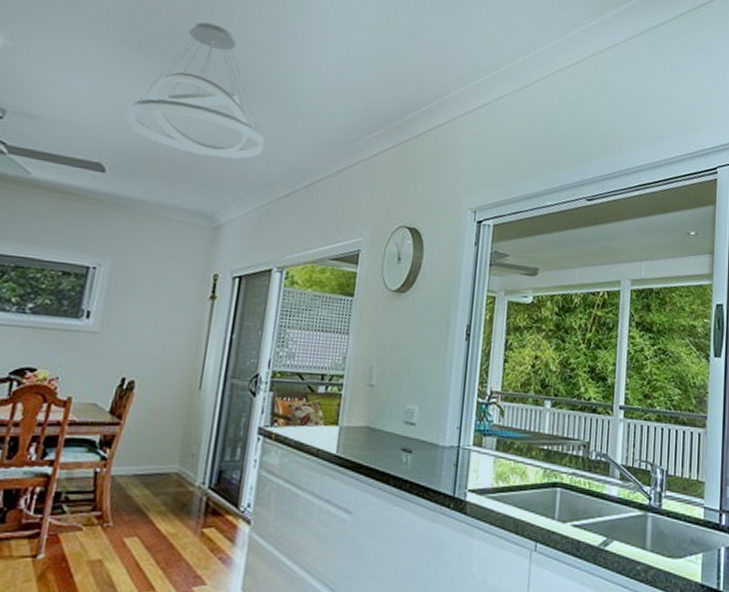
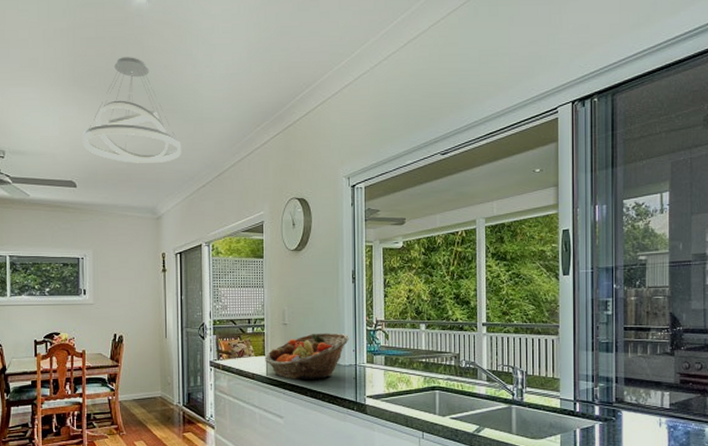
fruit basket: none [337,400,454,463] -> present [265,333,349,379]

